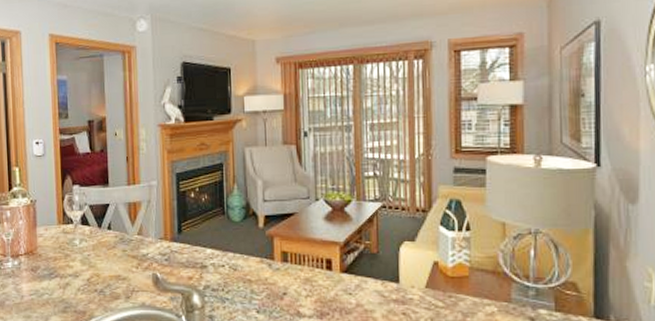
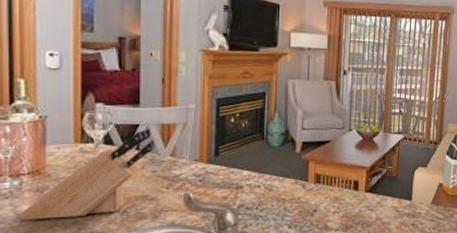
knife block: none [18,208,124,298] -> present [17,129,155,220]

